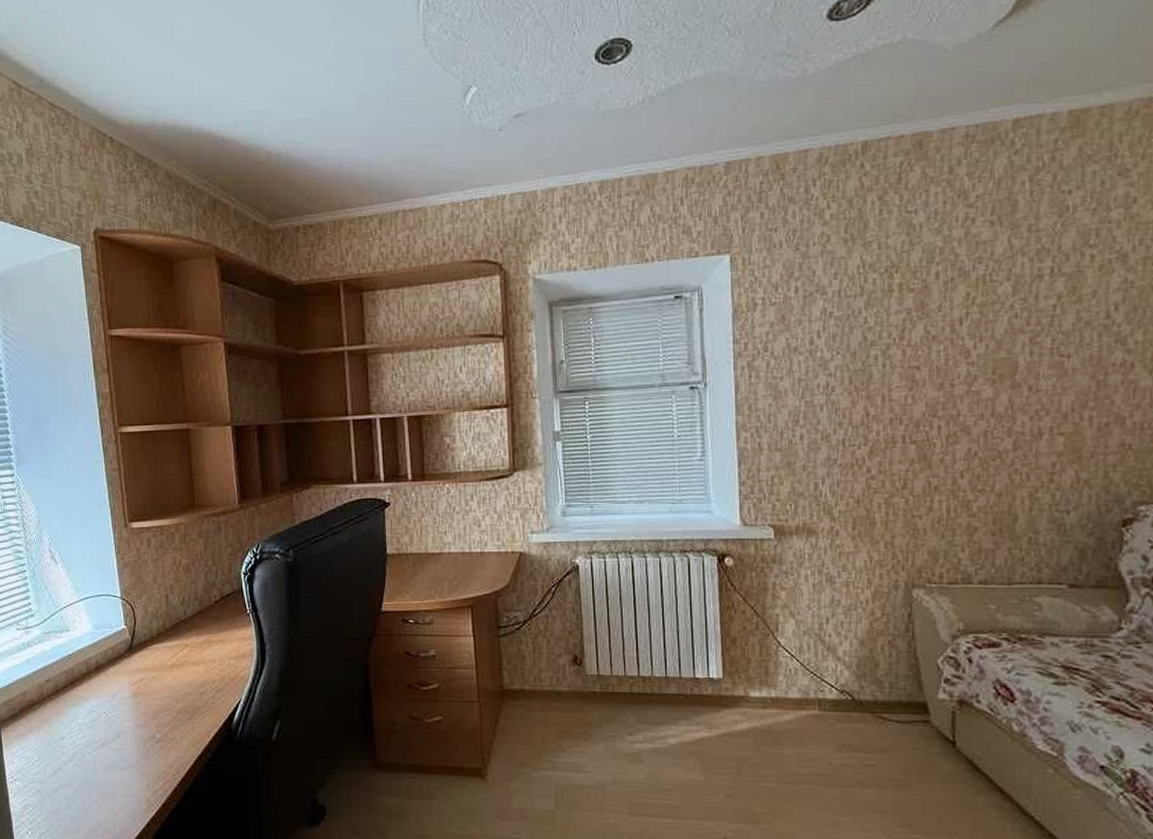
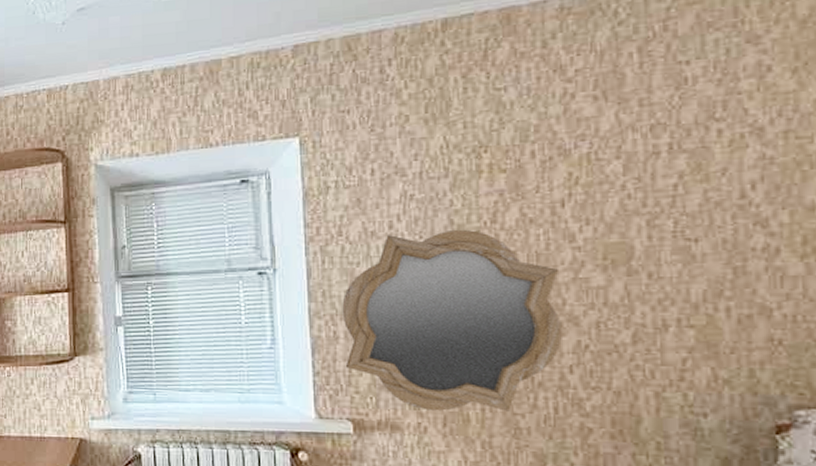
mirror: none [766,345,956,515] -> present [342,229,562,412]

